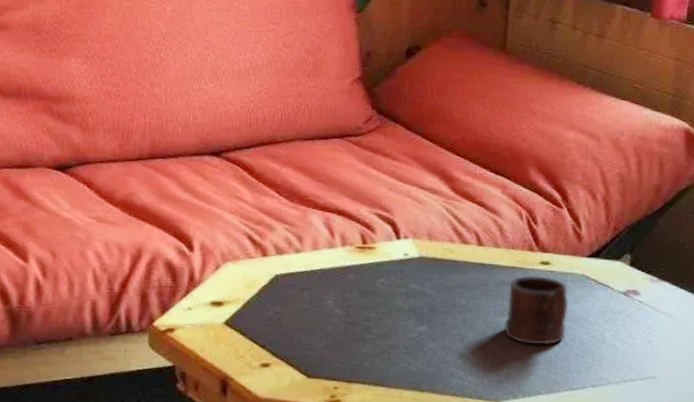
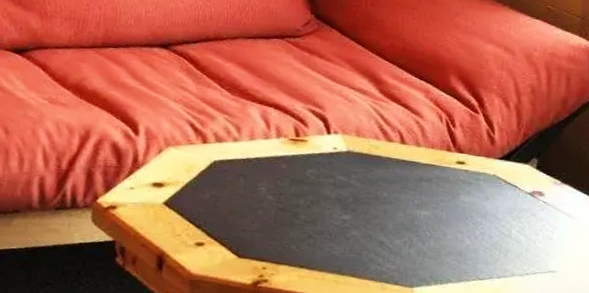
mug: present [504,275,569,346] -> none [421,173,481,238]

